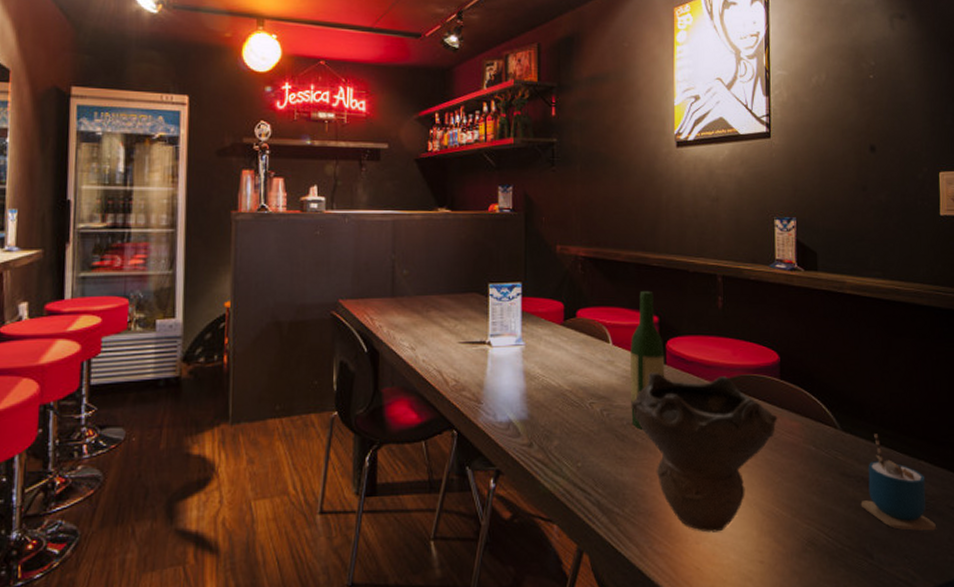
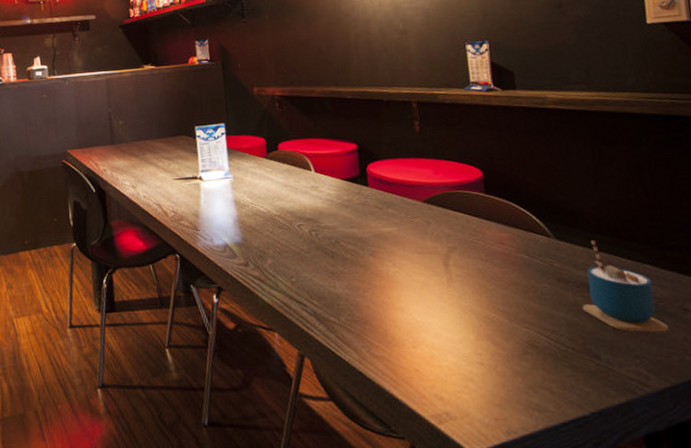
wine bottle: present [630,290,665,430] -> none [332,121,368,247]
decorative bowl: present [631,373,778,533] -> none [337,194,486,337]

